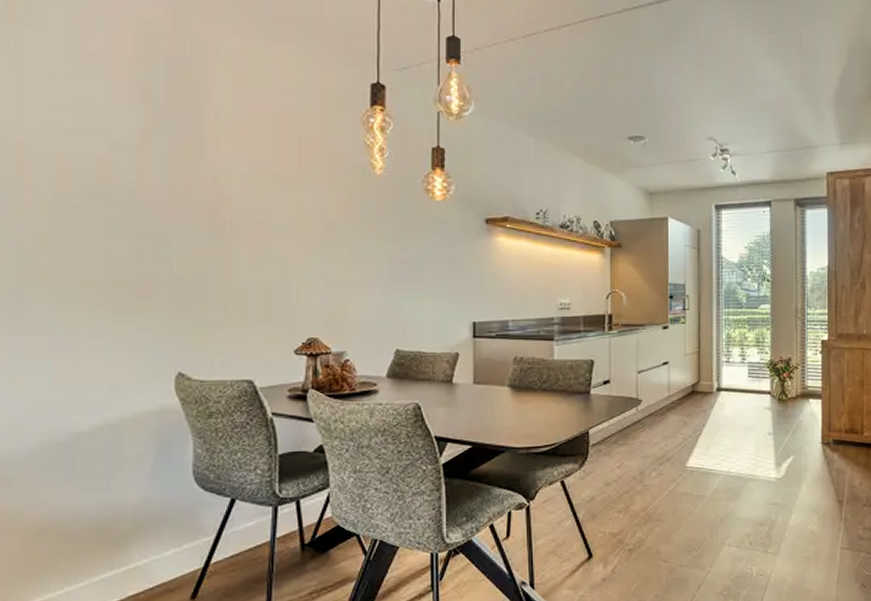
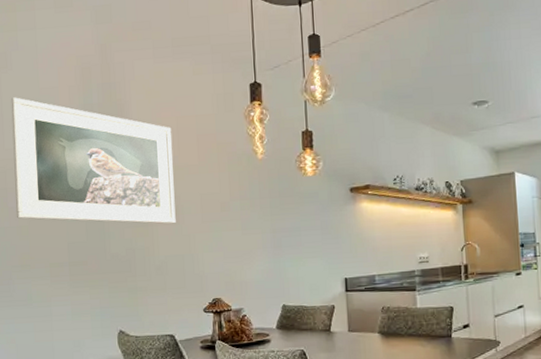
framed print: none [34,60,266,244] -> present [11,97,176,224]

